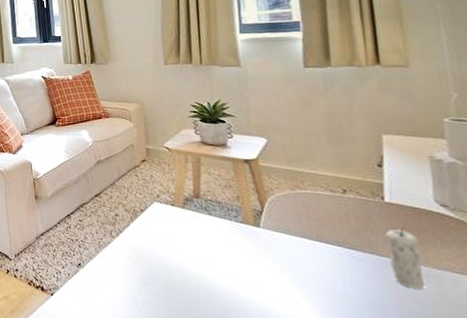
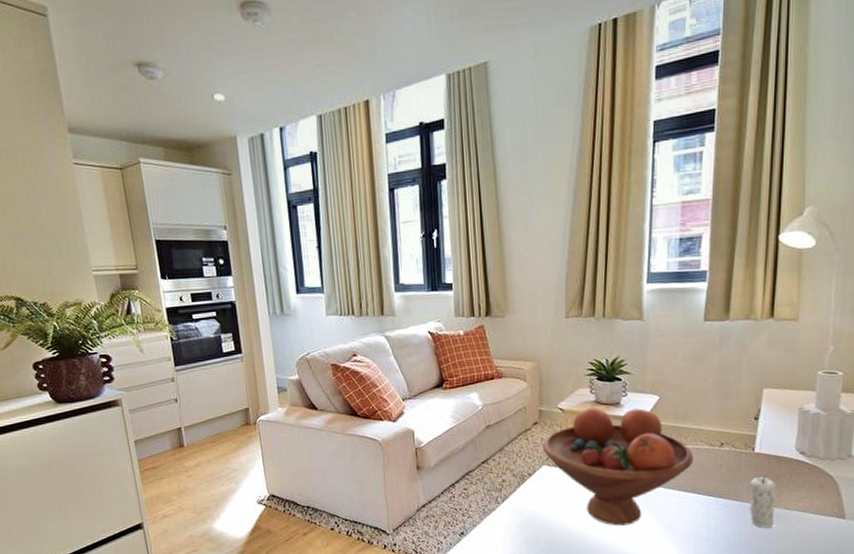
fruit bowl: none [152,147,315,271] -> present [543,407,693,526]

